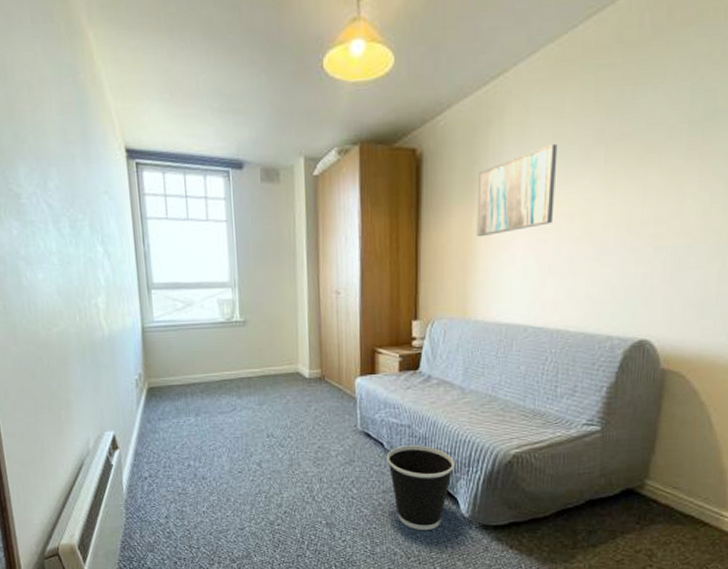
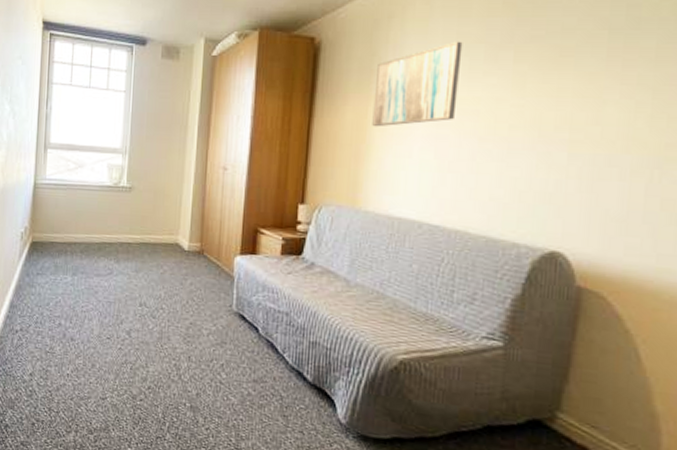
wastebasket: present [386,445,454,531] -> none [260,333,334,432]

